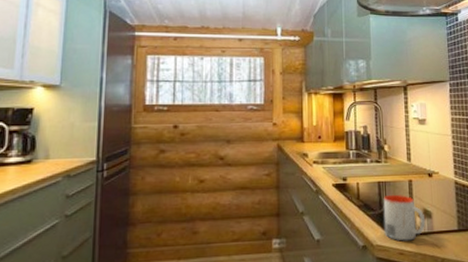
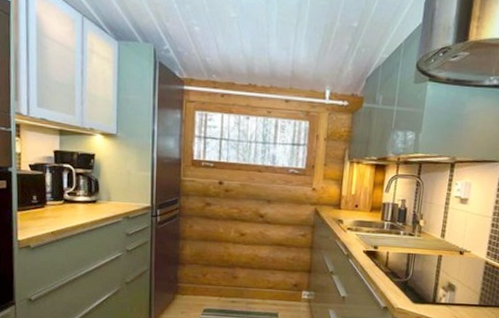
mug: present [383,194,426,241] -> none [406,266,449,308]

